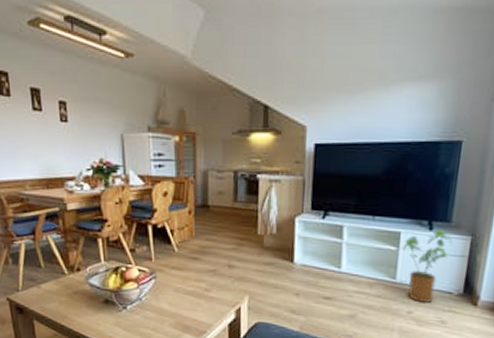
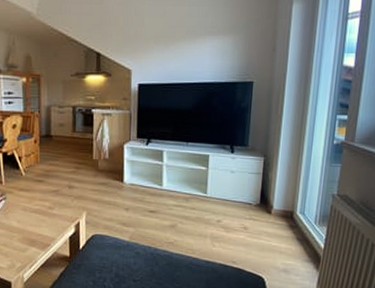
house plant: present [402,230,453,303] -> none [211,153,250,212]

